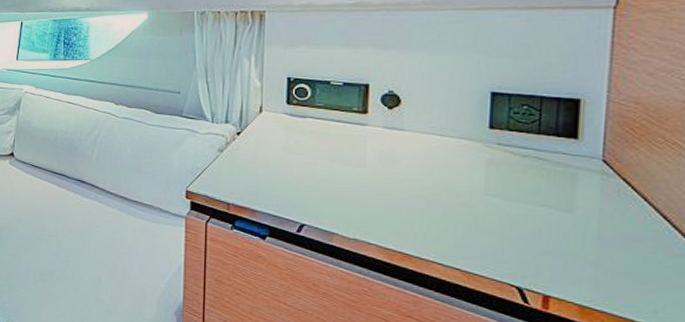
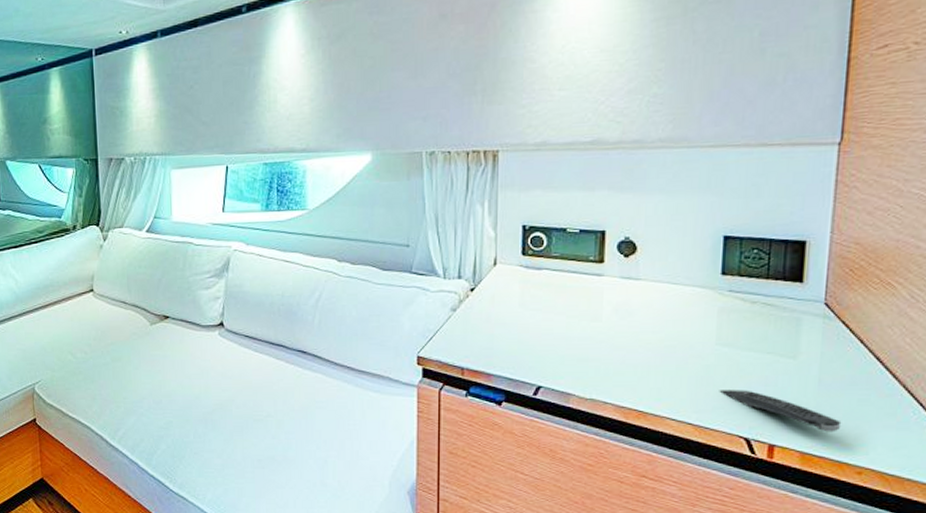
remote control: none [488,238,625,288] -> present [719,390,842,432]

